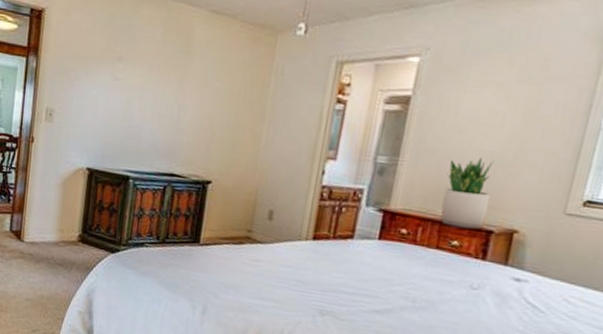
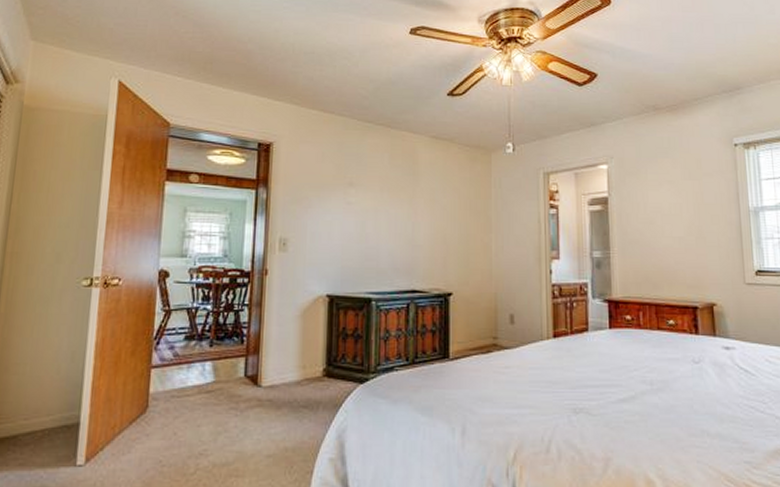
planter: present [440,157,495,230] -> none [650,243,689,307]

